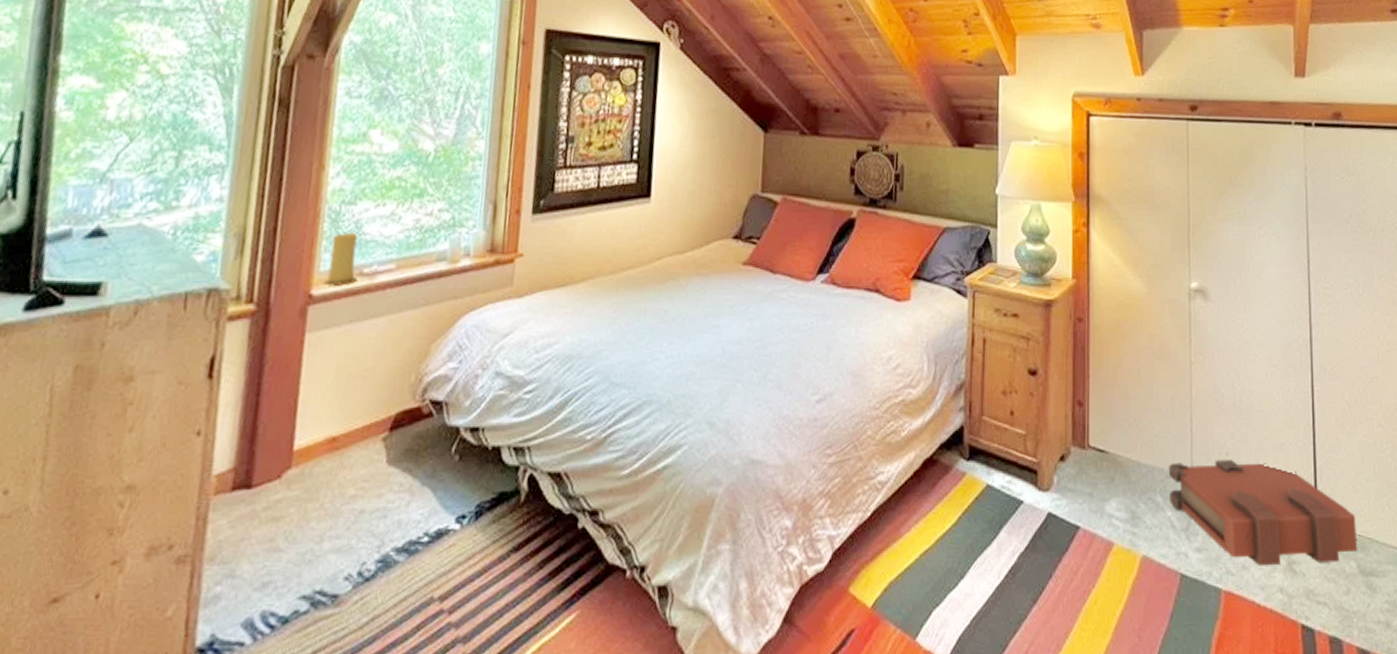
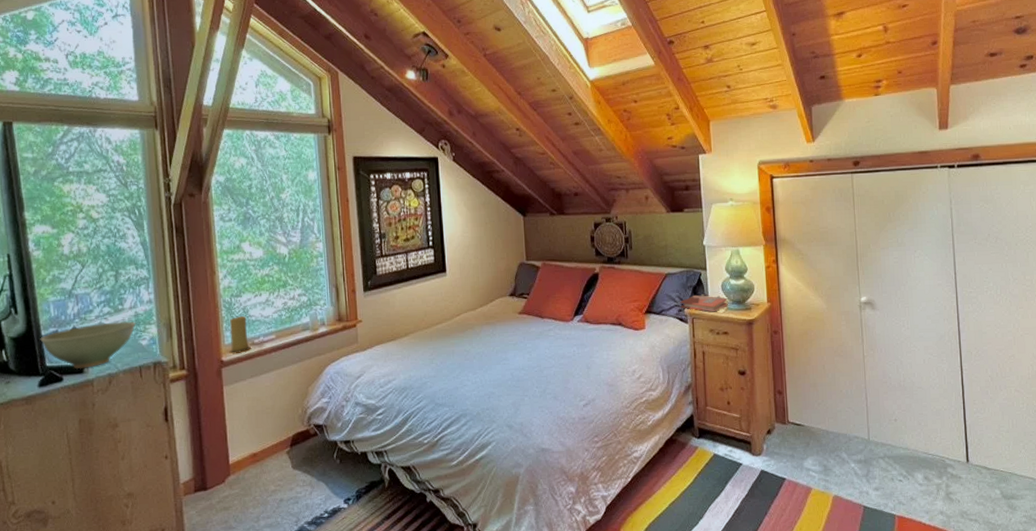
bowl: none [41,224,193,290] -> present [40,321,136,370]
phonebook: none [959,259,1021,286] -> present [680,294,728,312]
suitcase: present [1168,460,1358,566] -> none [850,424,1001,497]

